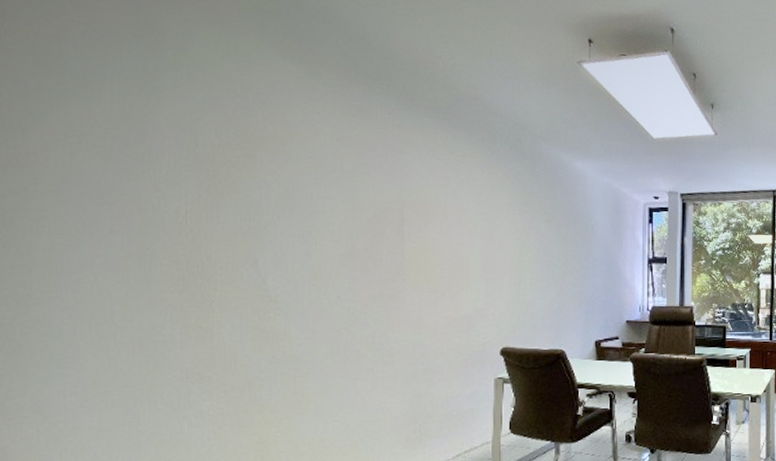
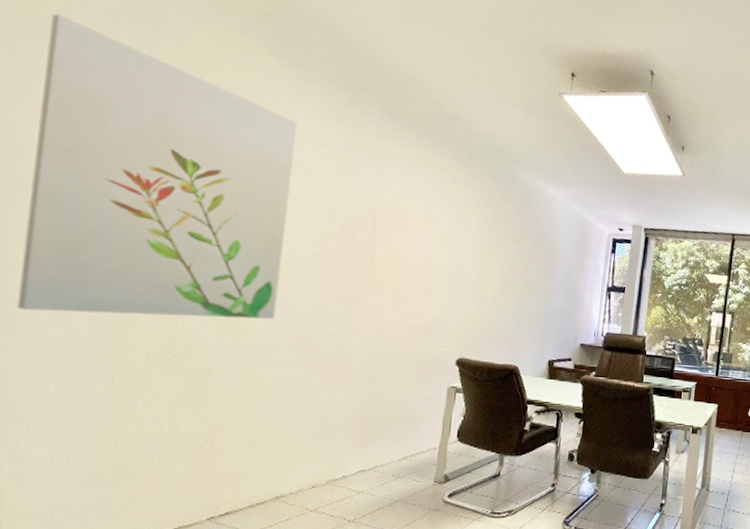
wall art: none [52,34,312,341] -> present [17,13,297,320]

